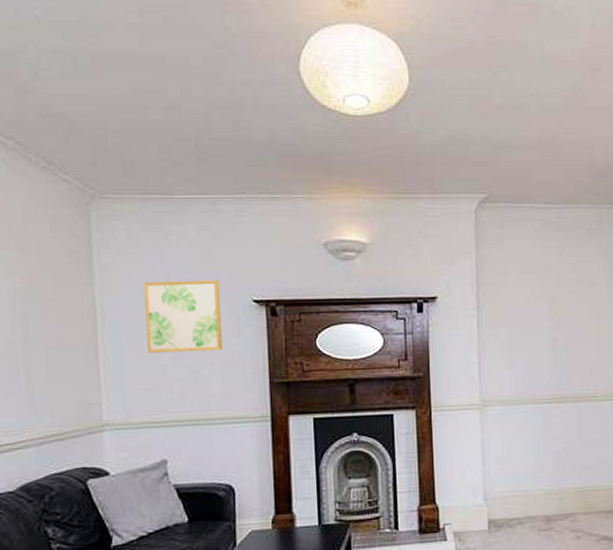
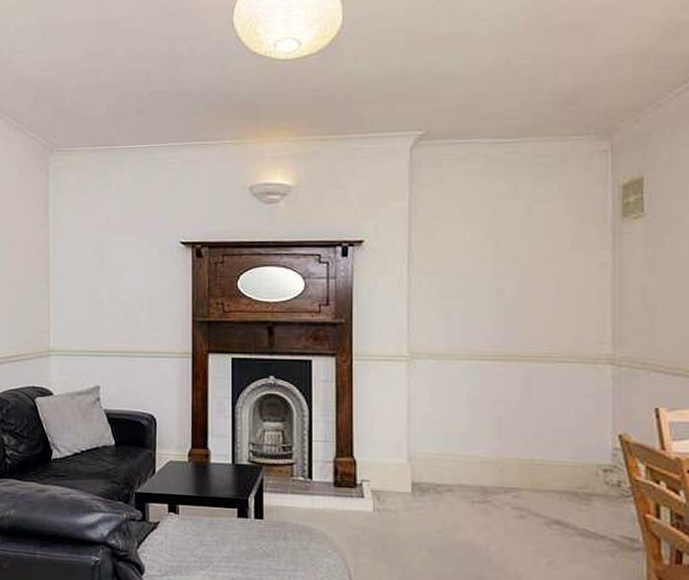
wall art: present [144,279,222,354] -> none [88,222,152,289]

